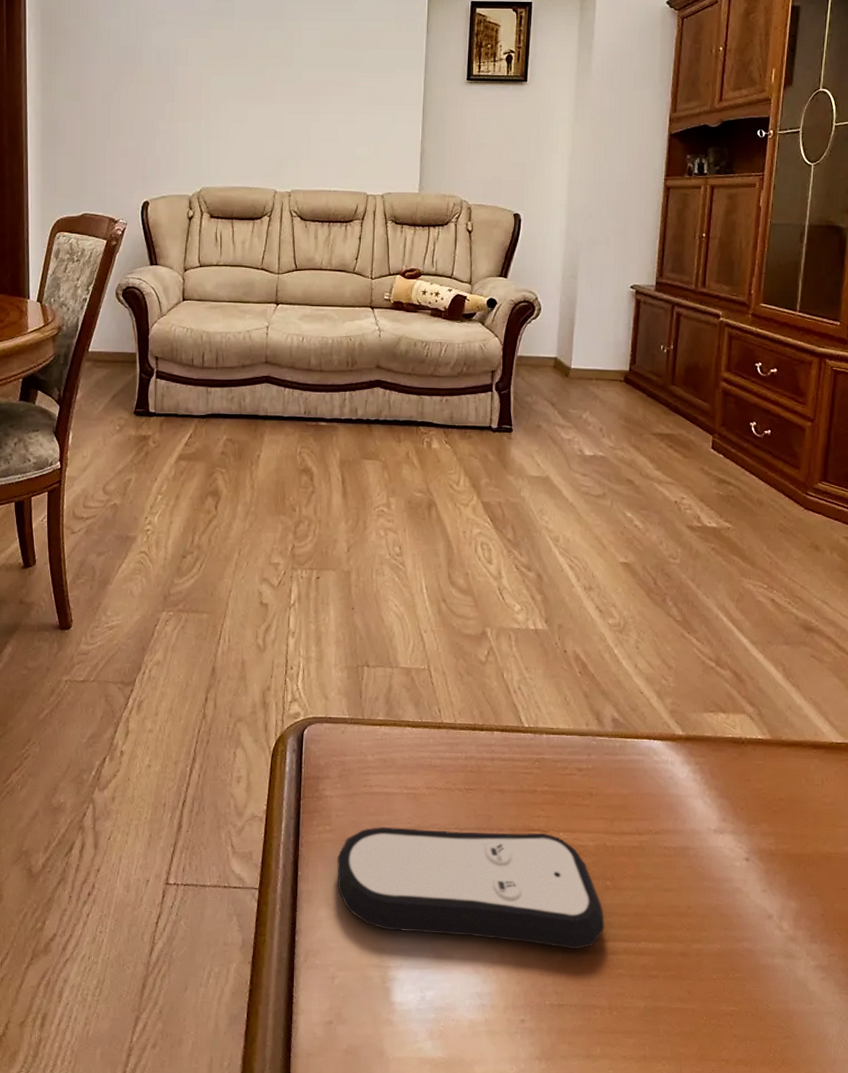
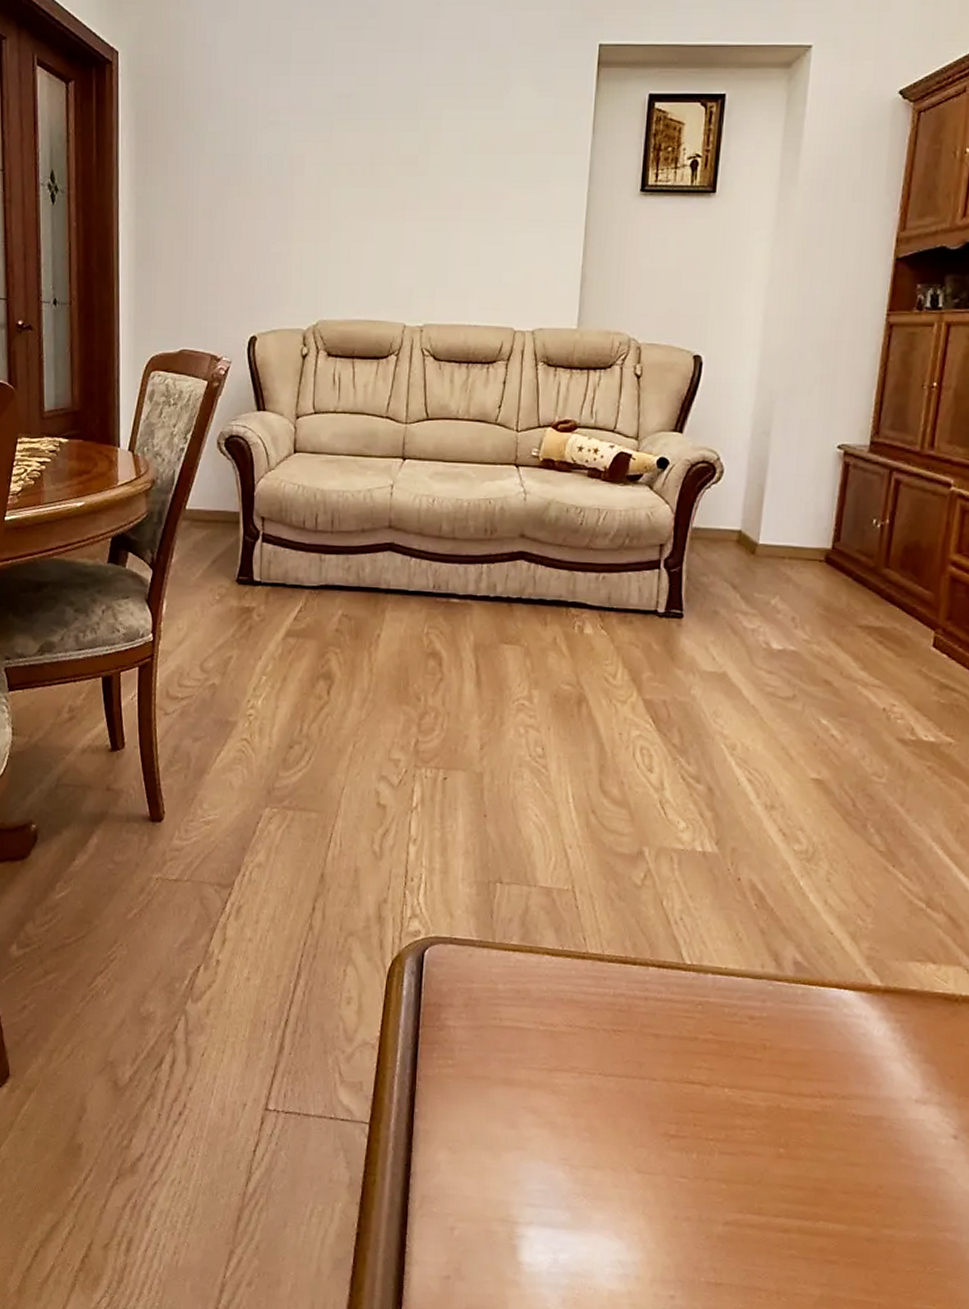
remote control: present [336,827,605,950] -> none [458,1065,776,1223]

